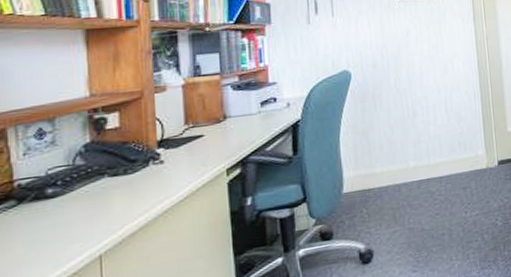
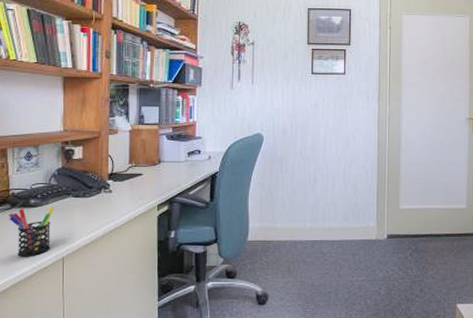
pen holder: none [13,192,83,266] -> present [8,206,54,257]

